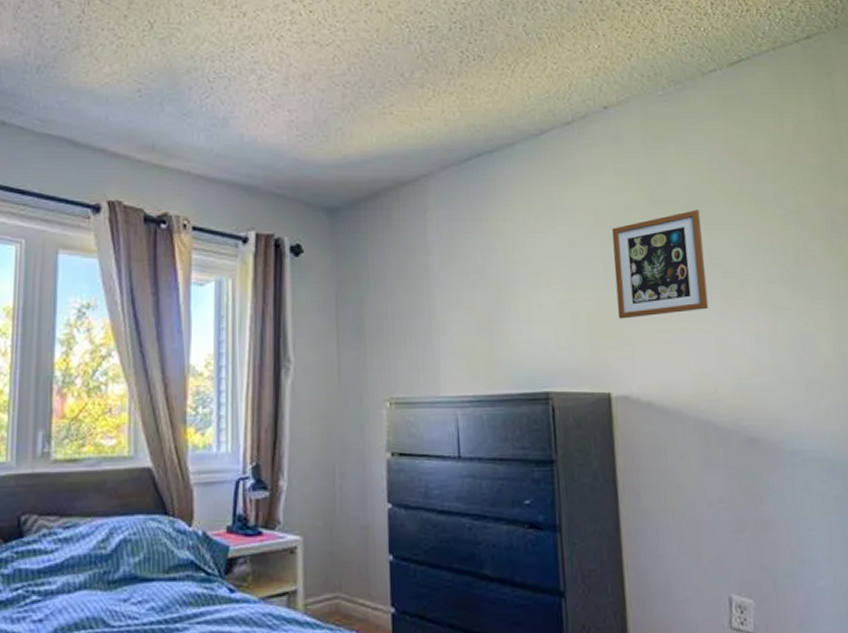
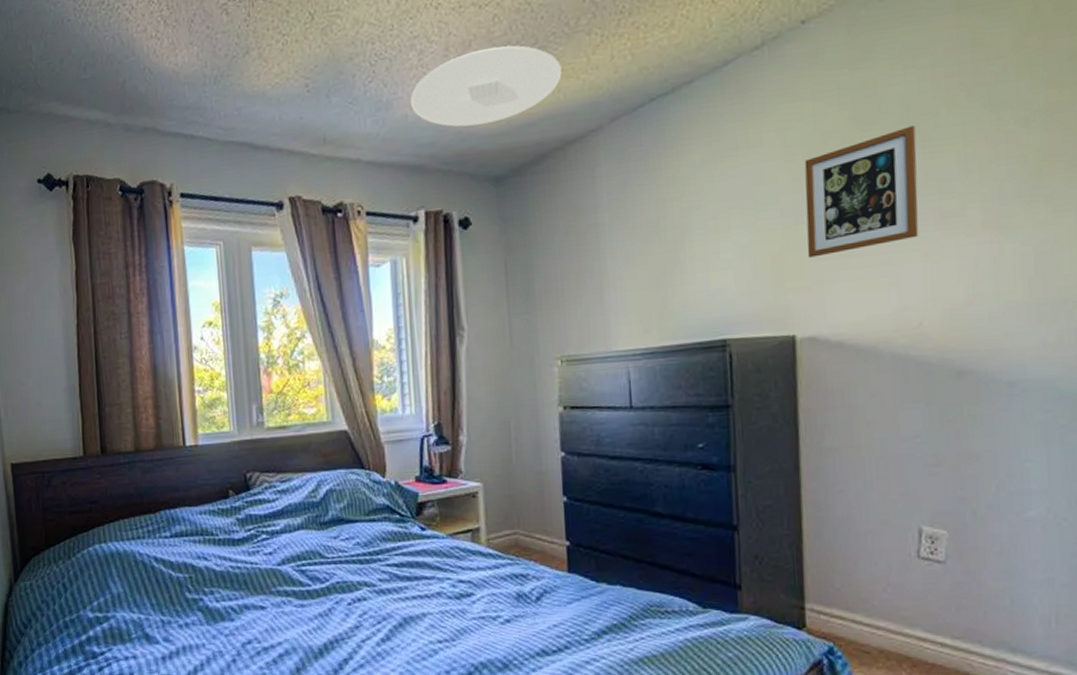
ceiling light: none [247,84,396,154] -> present [410,45,562,127]

